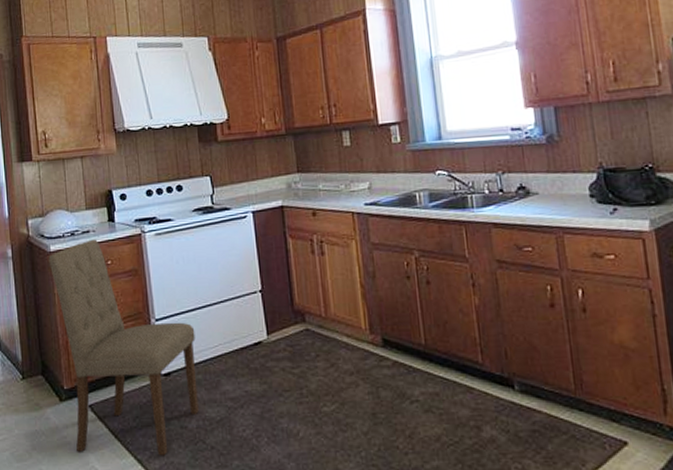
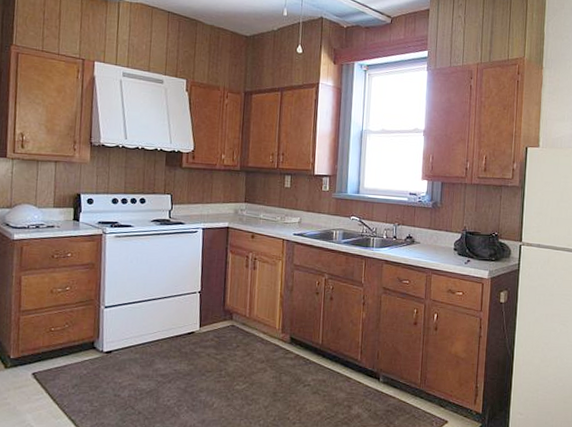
dining chair: present [48,239,199,456] -> none [10,233,139,418]

